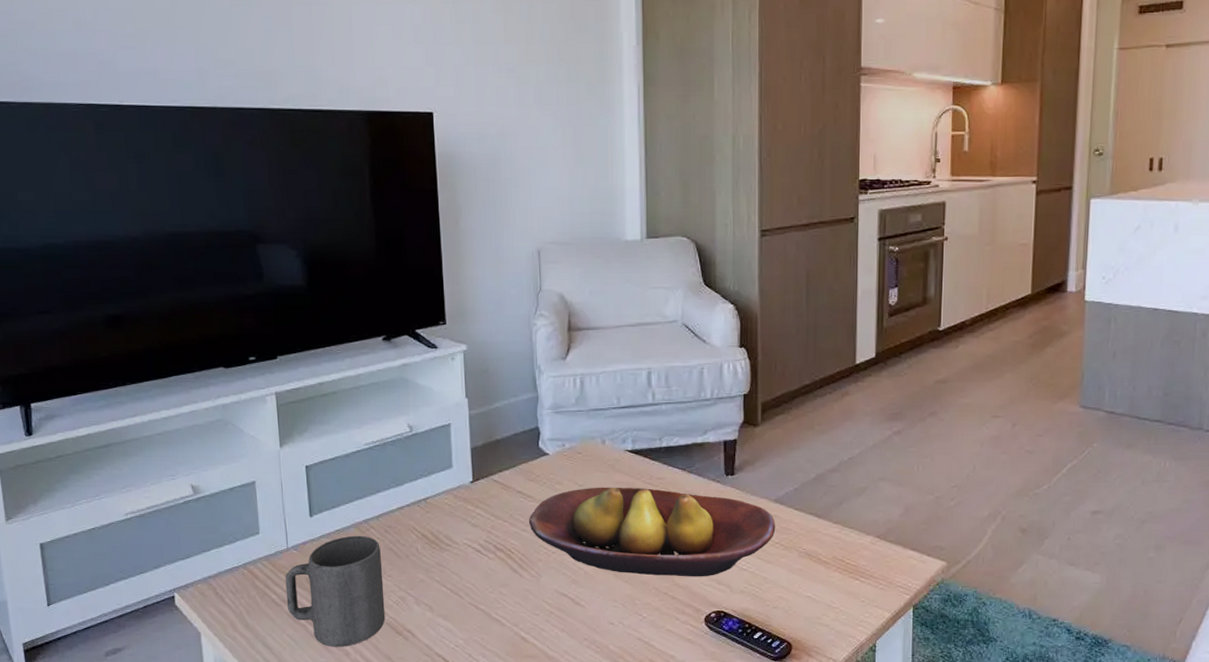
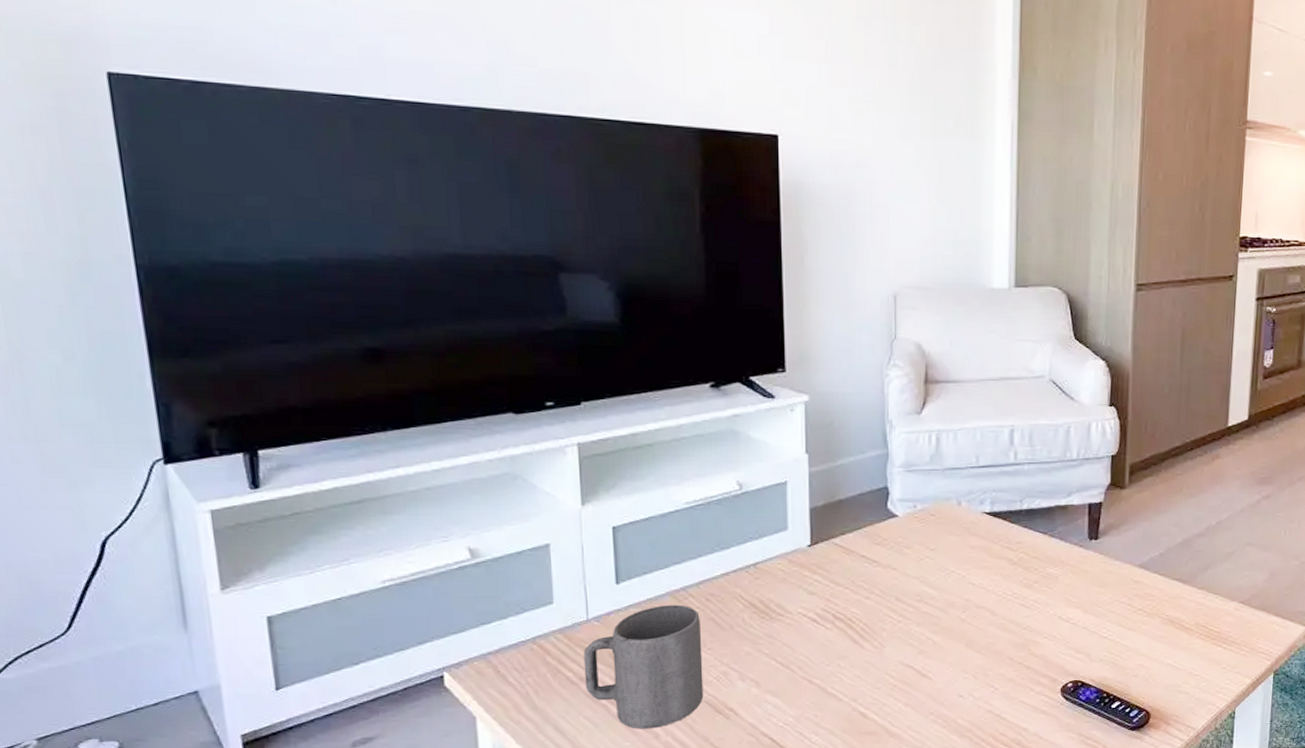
fruit bowl: present [529,487,776,577] -> none [873,551,1139,646]

